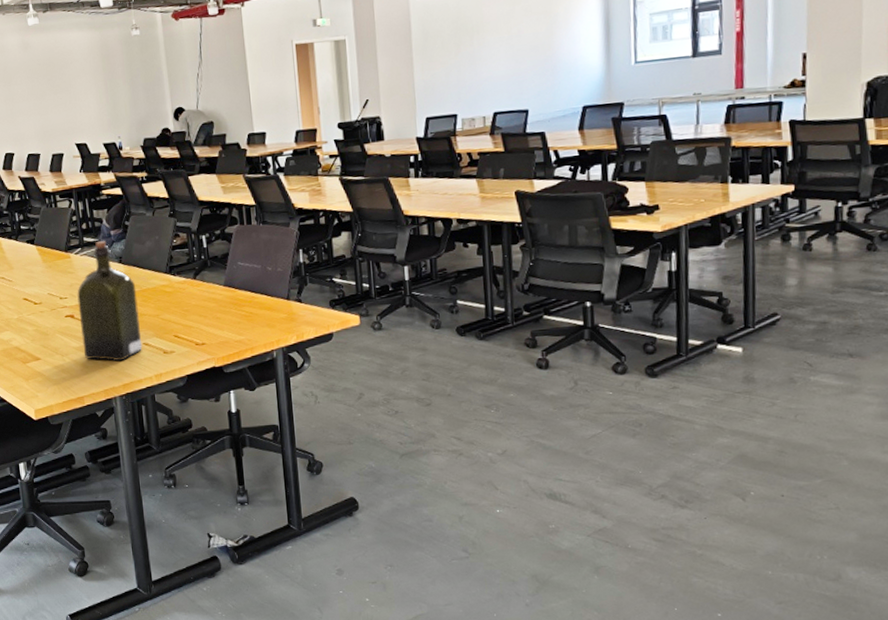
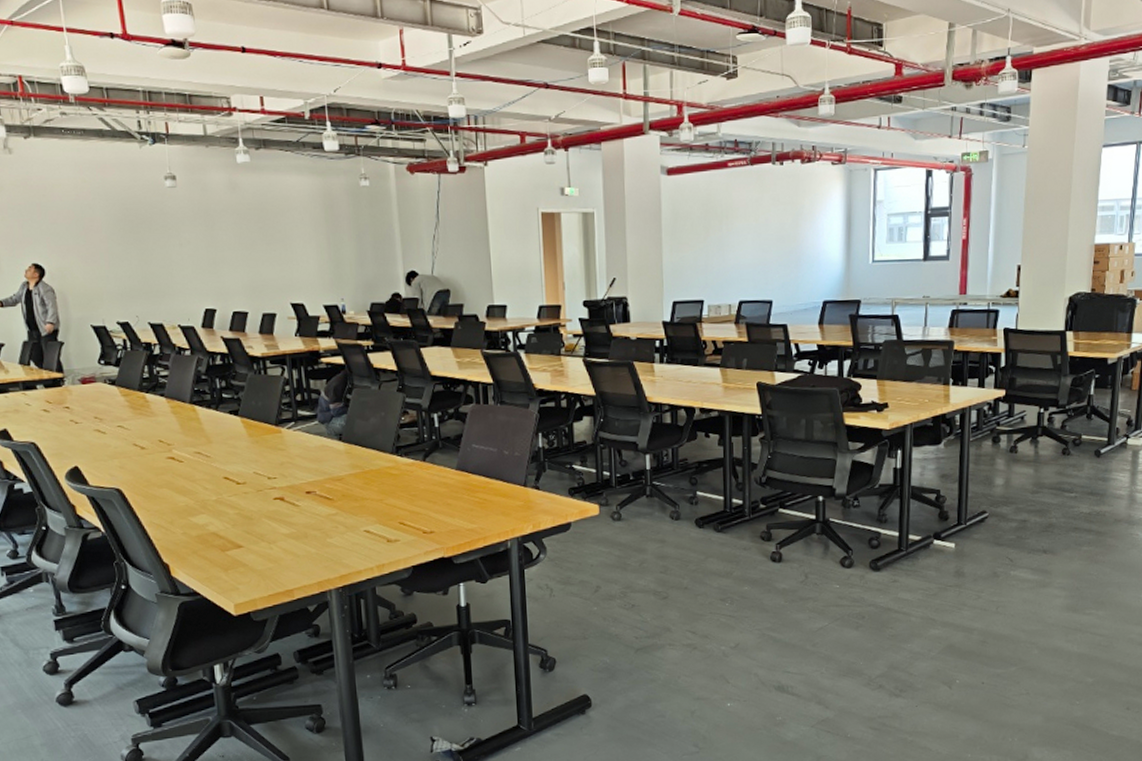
liquor: present [77,240,143,361] -> none [288,414,363,550]

